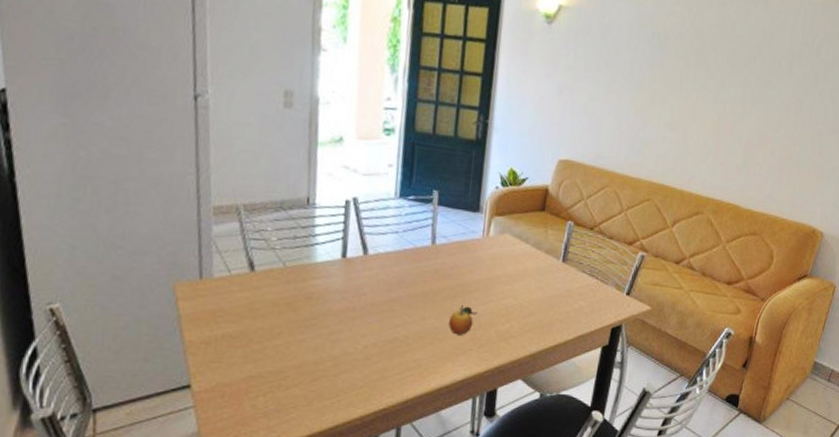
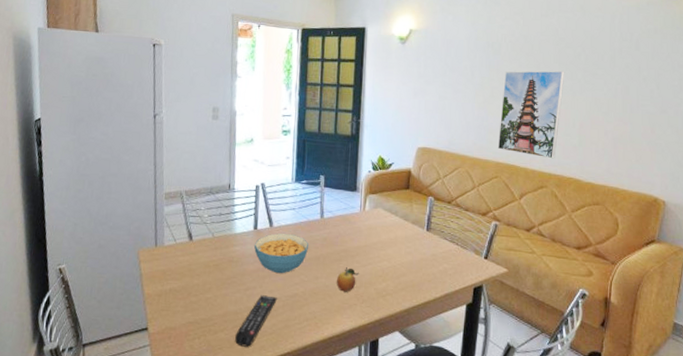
remote control: none [314,340,371,404] -> present [235,295,277,347]
cereal bowl: none [342,263,414,314] -> present [254,233,308,274]
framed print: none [652,71,737,181] -> present [497,71,565,159]

